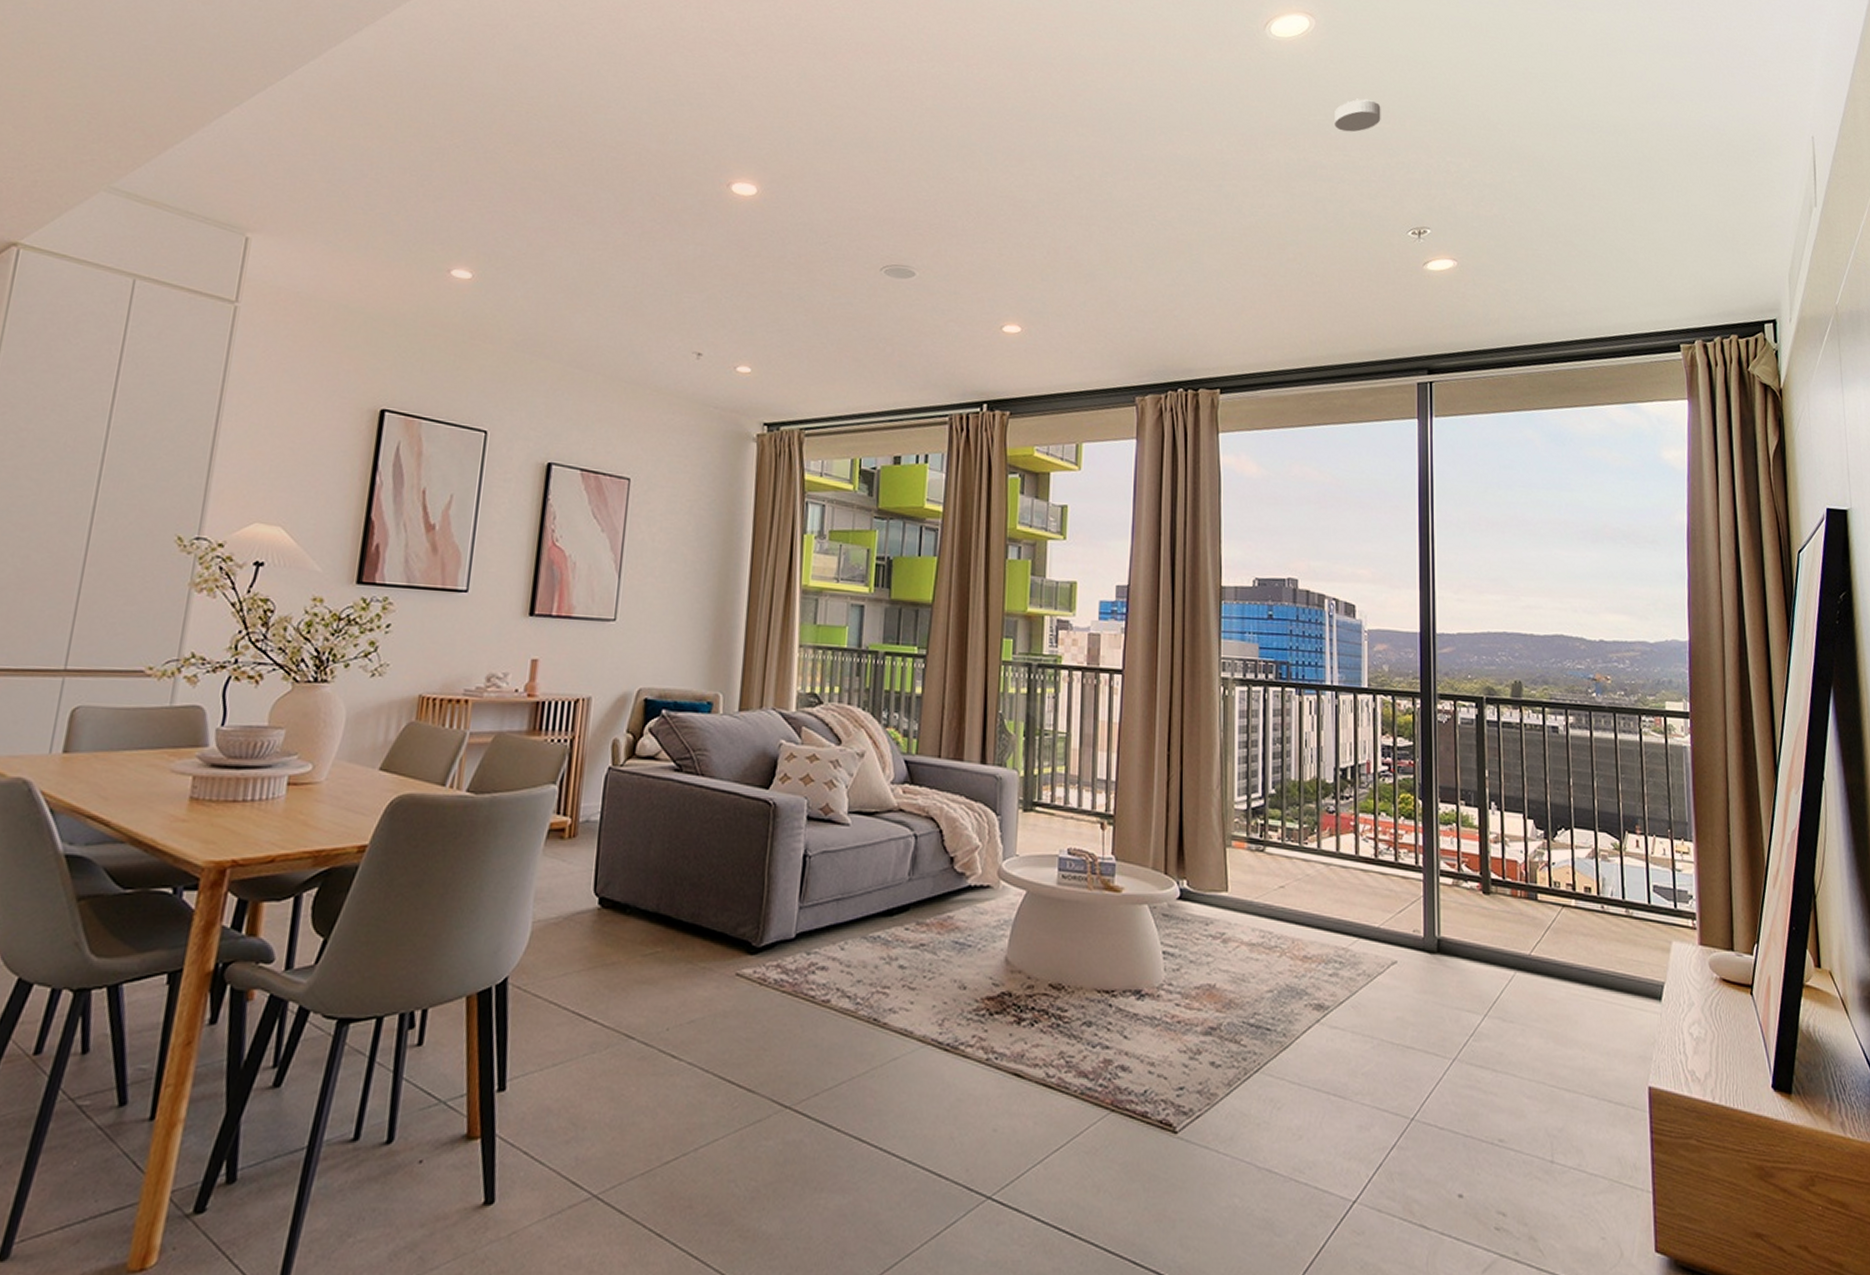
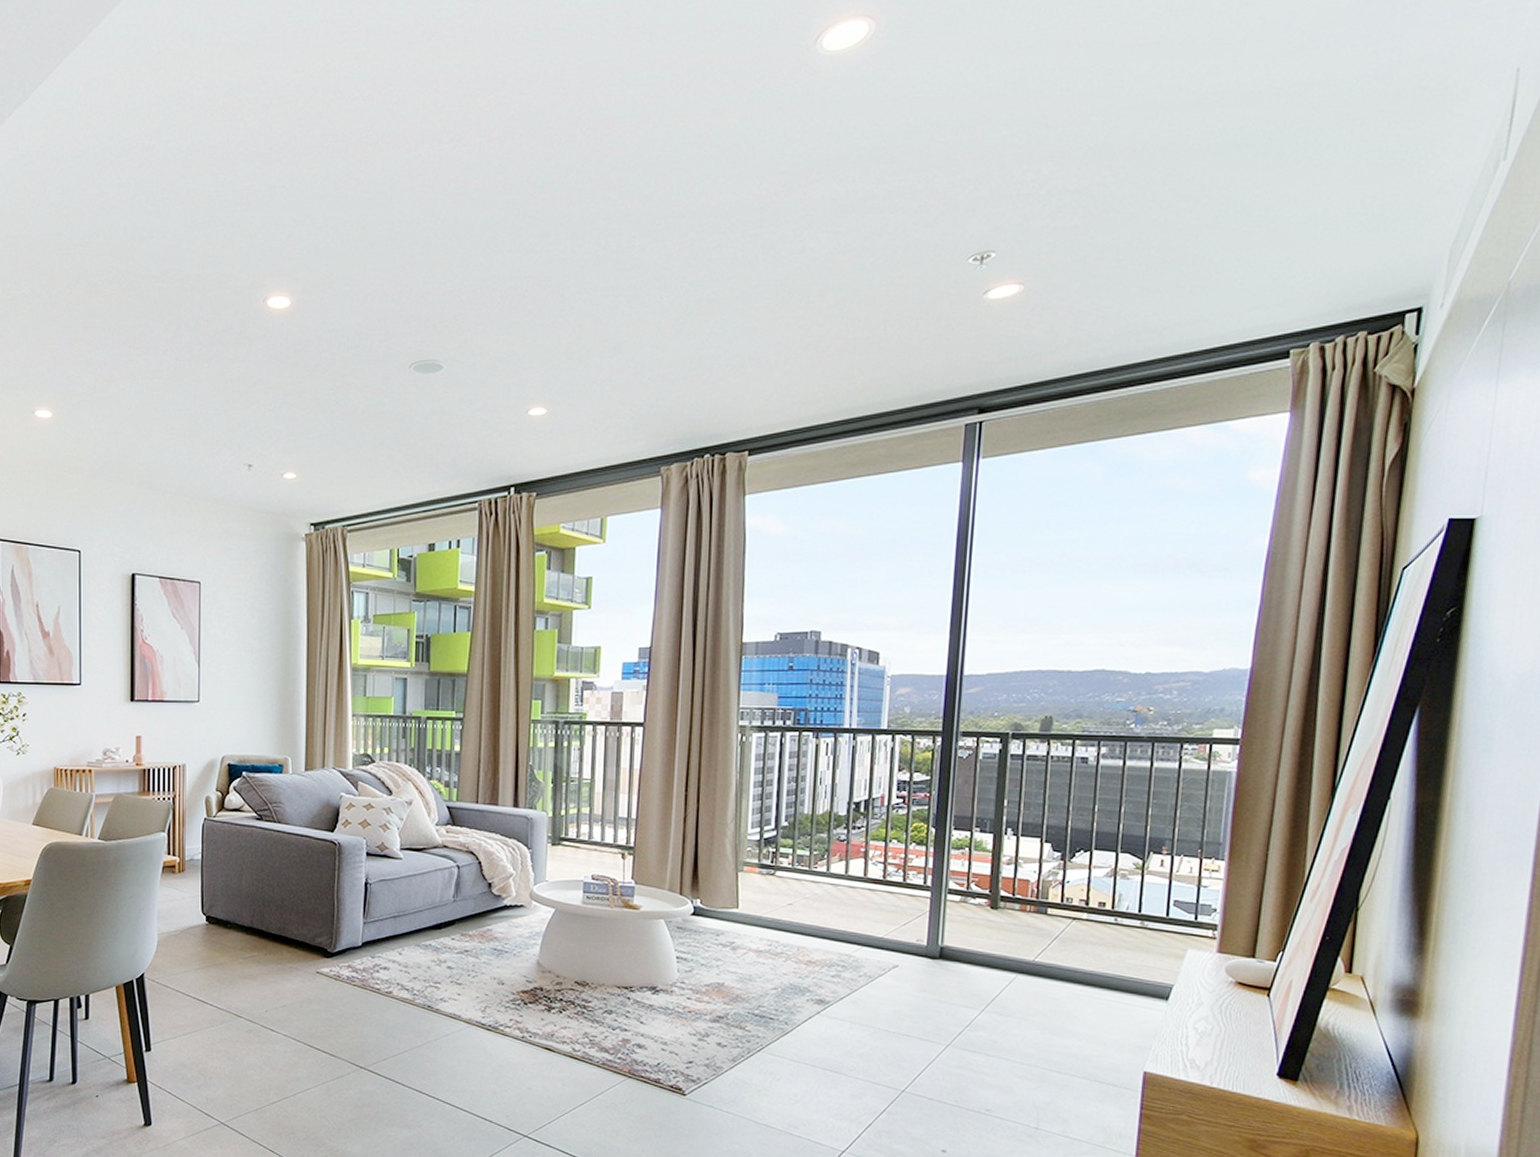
smoke detector: present [1335,98,1381,132] -> none [891,109,948,152]

